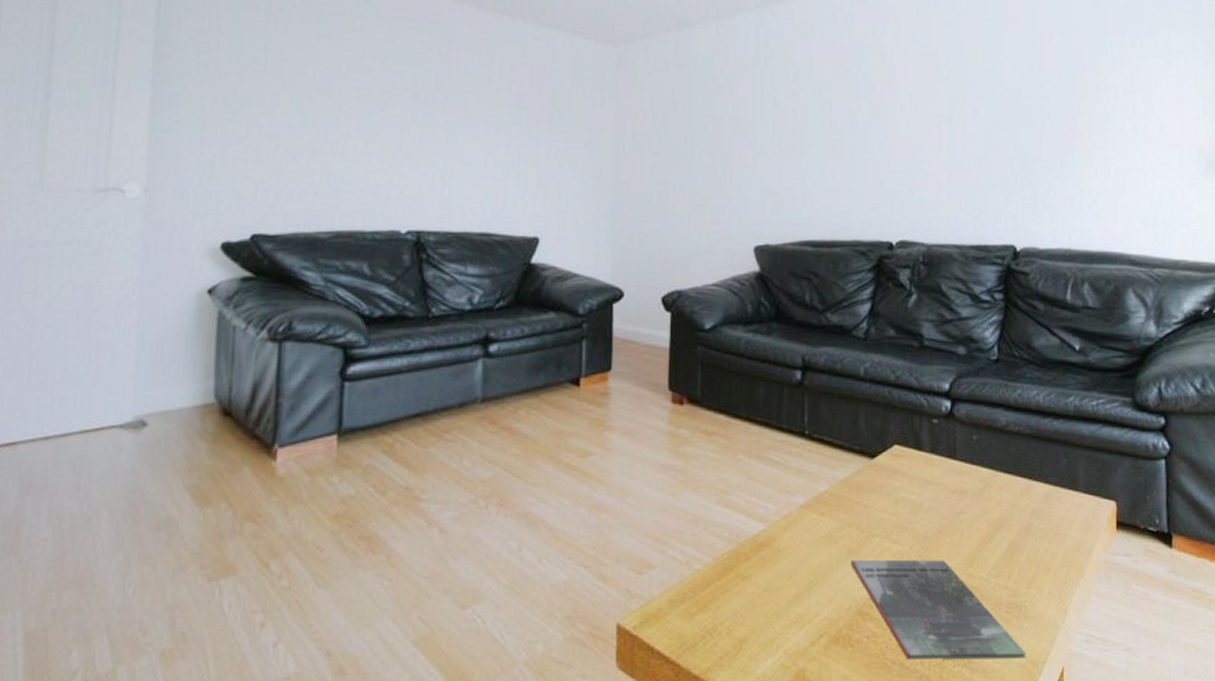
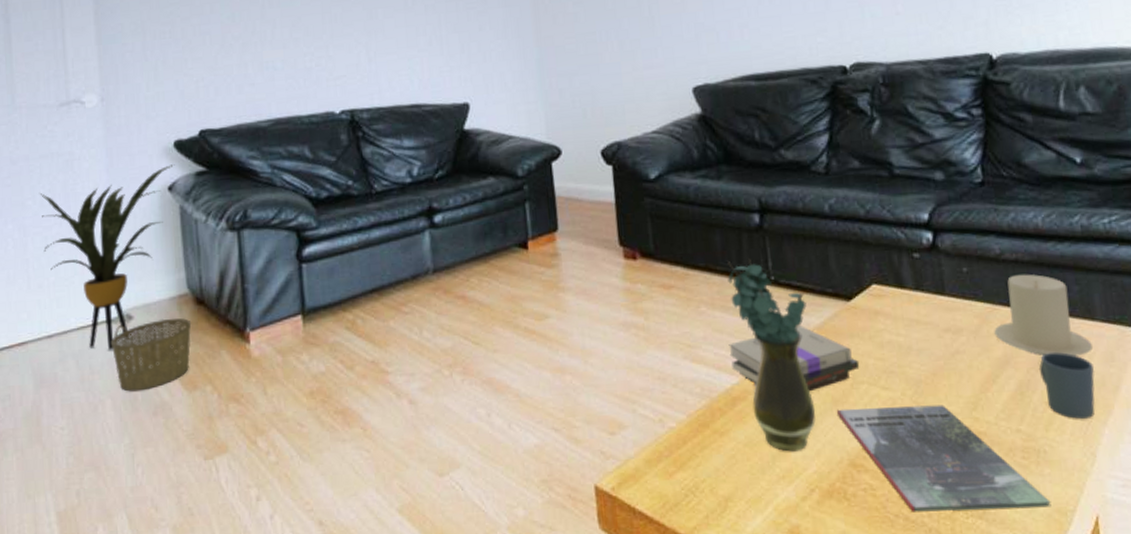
house plant: none [53,267,219,458] -> present [39,164,175,350]
basket: none [117,428,214,504] -> present [110,318,192,392]
books: none [760,479,876,542] -> present [728,326,860,392]
vase: none [766,412,835,598] -> present [727,259,816,452]
candle: none [994,445,1073,522] -> present [994,274,1093,356]
mug: none [1027,518,1073,579] -> present [1038,352,1095,419]

